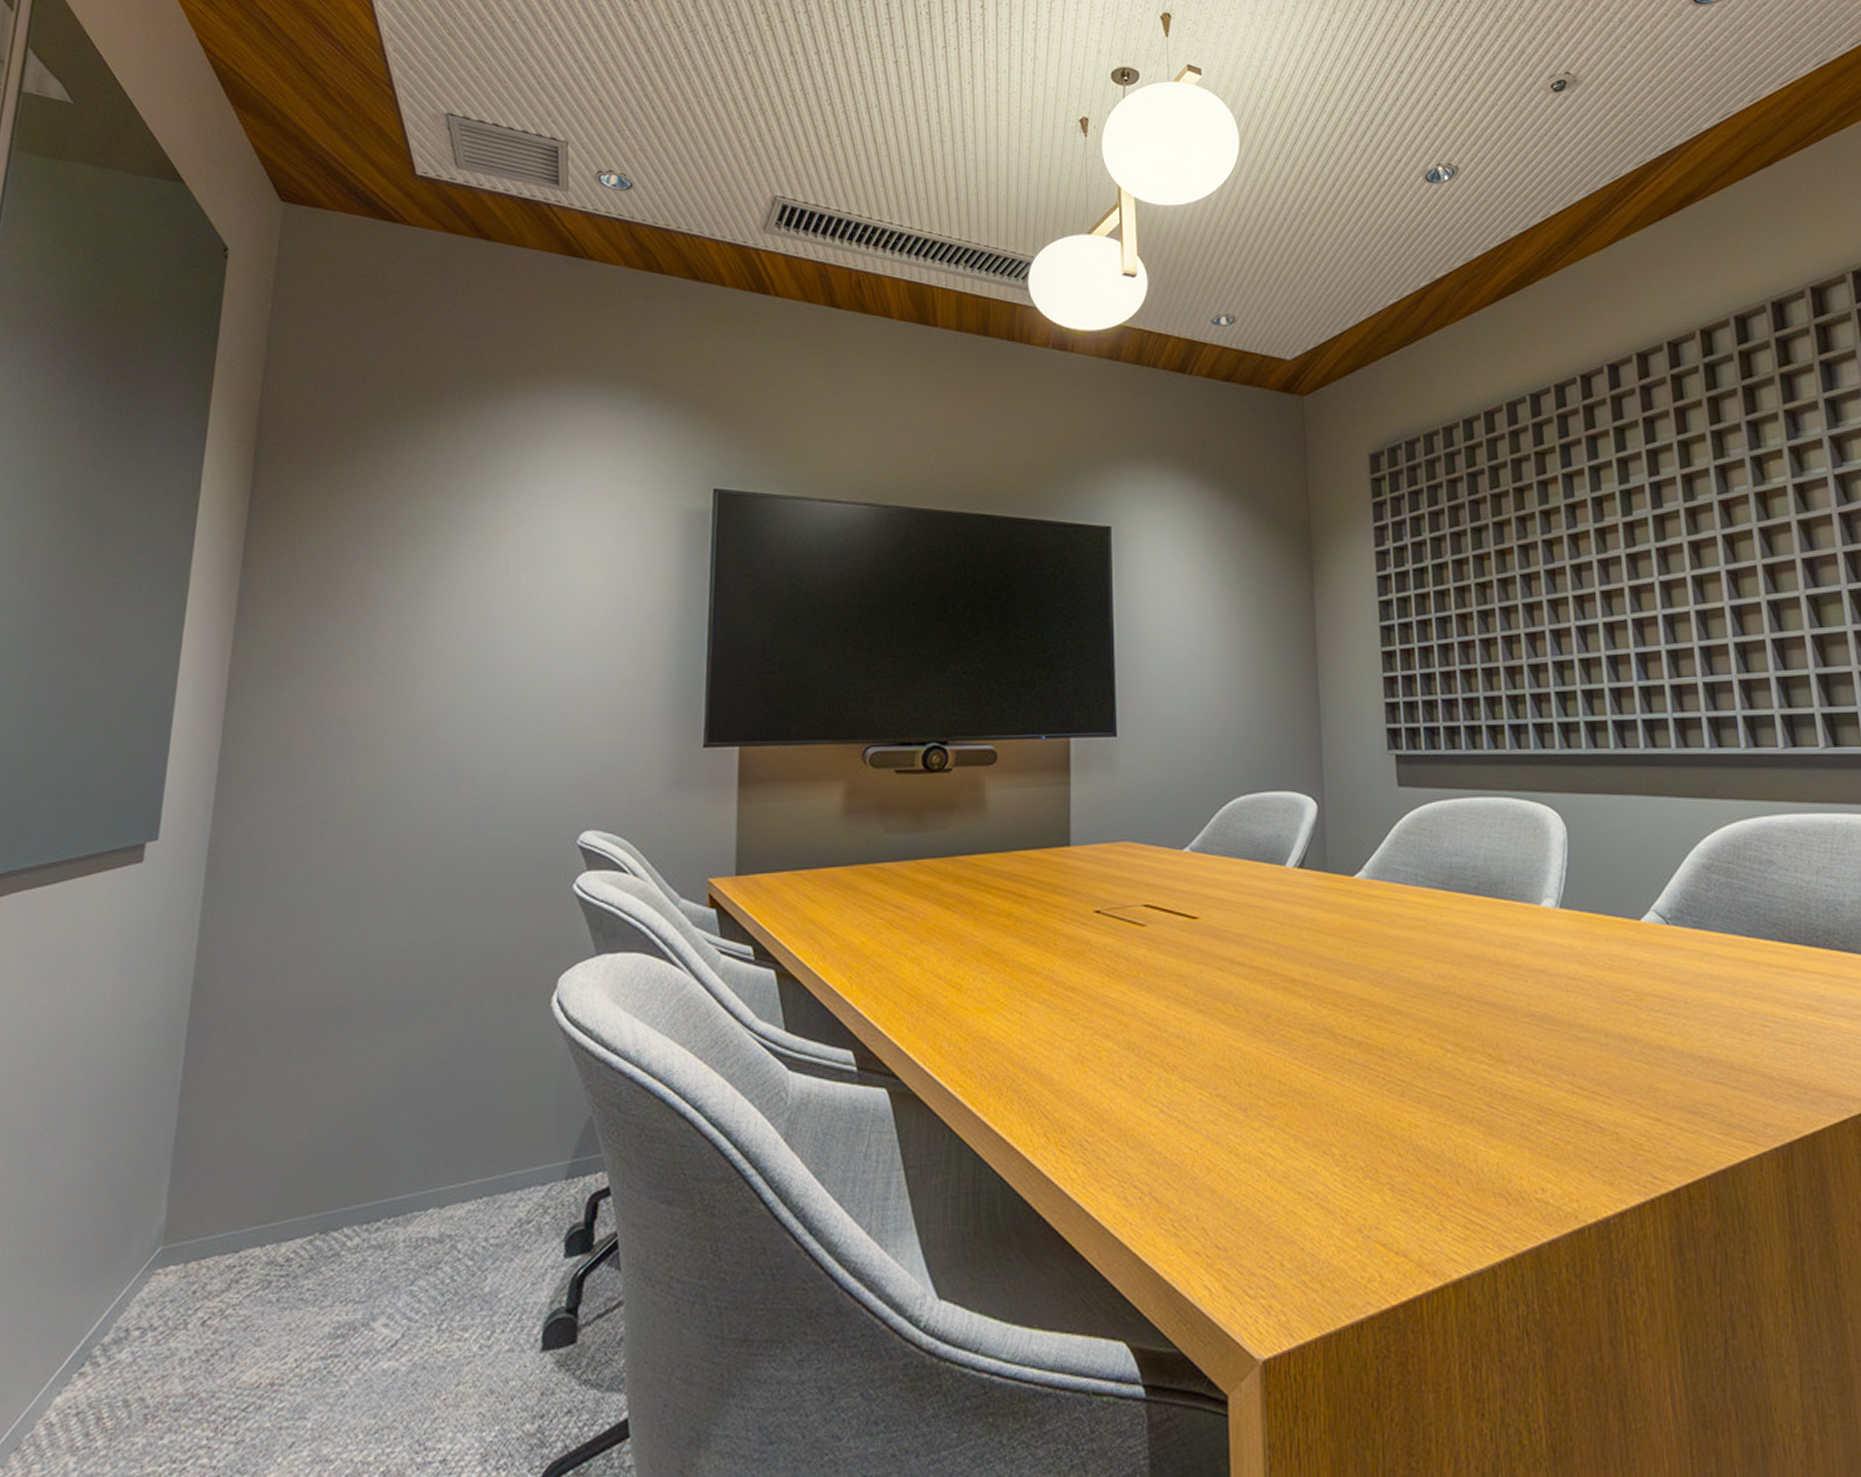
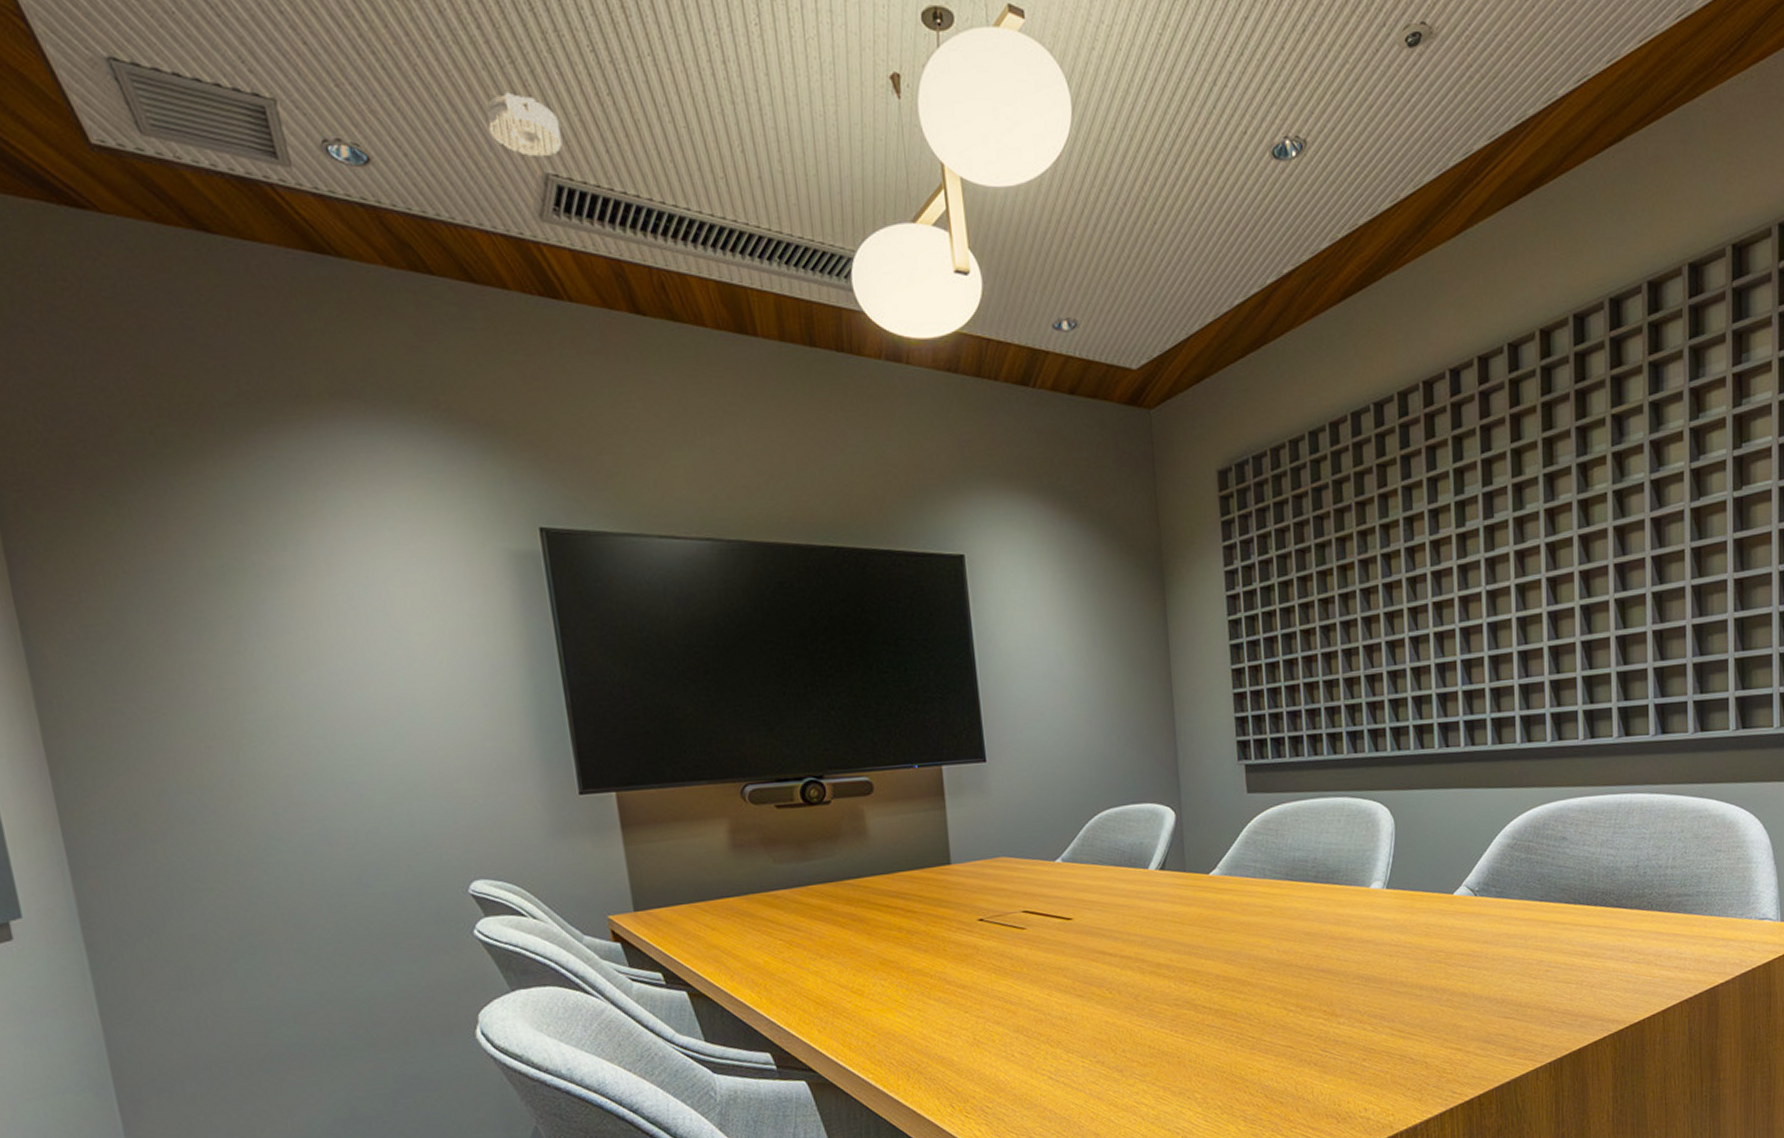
smoke detector: none [734,135,793,183] -> present [486,92,562,157]

